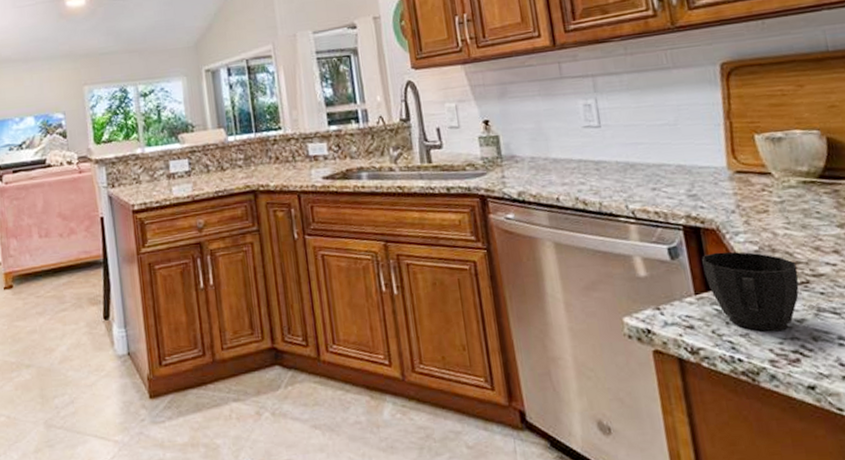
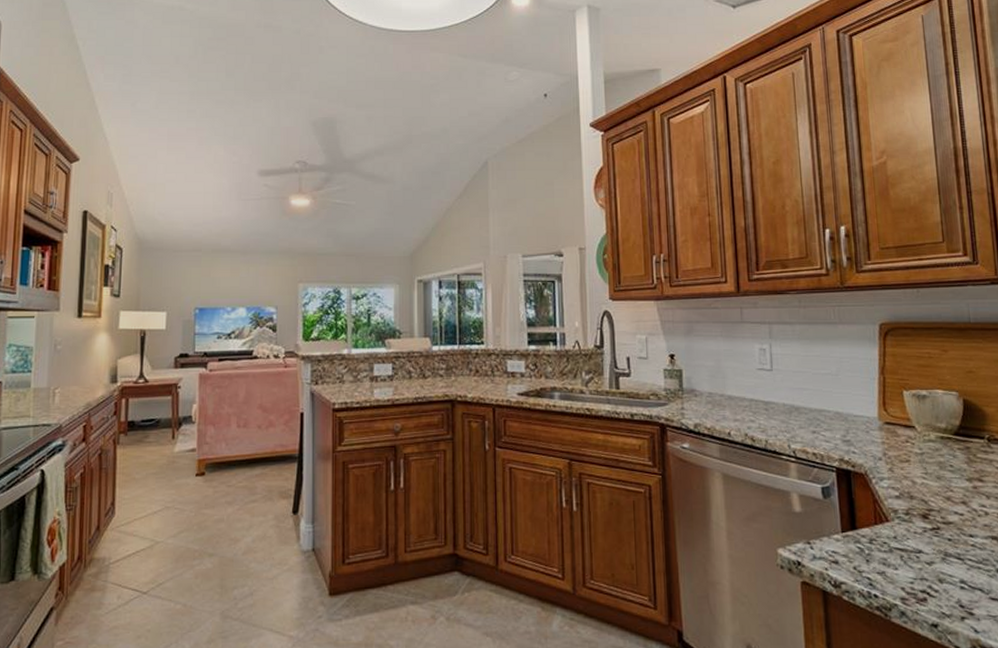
cup: present [702,251,799,331] -> none [850,495,931,571]

